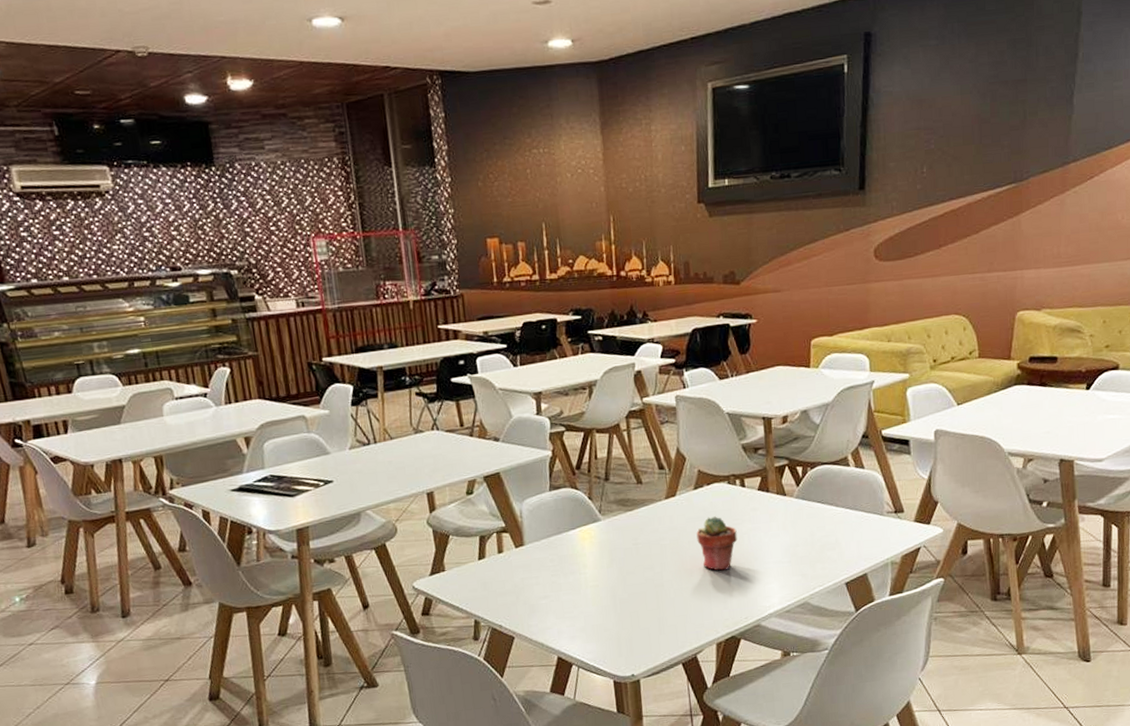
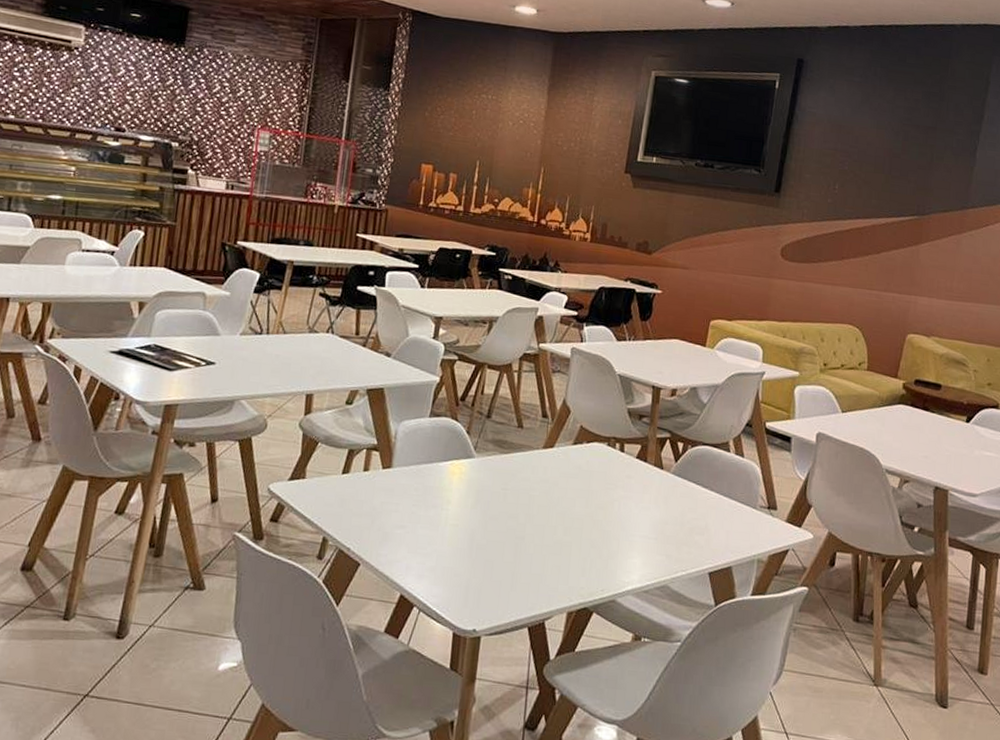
potted succulent: present [696,516,737,571] -> none [567,475,608,535]

